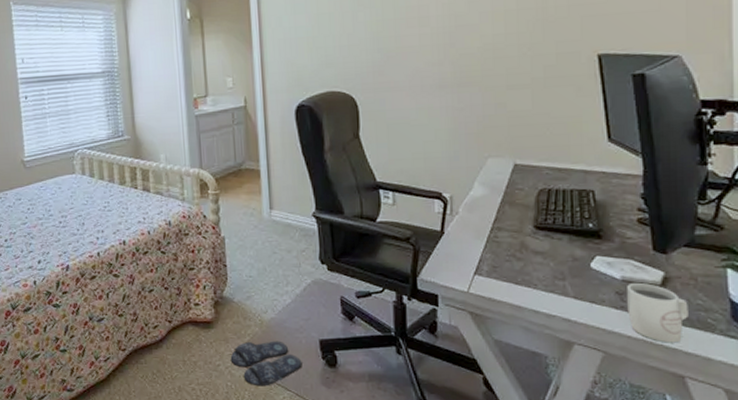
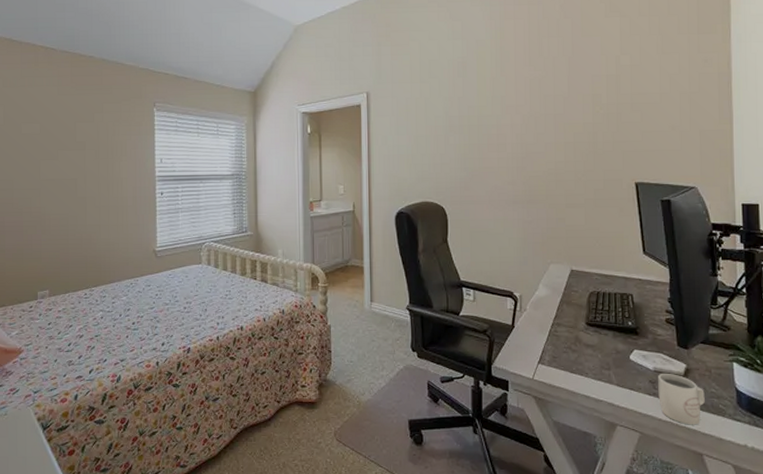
slippers: present [230,341,302,386] -> none [330,420,393,463]

